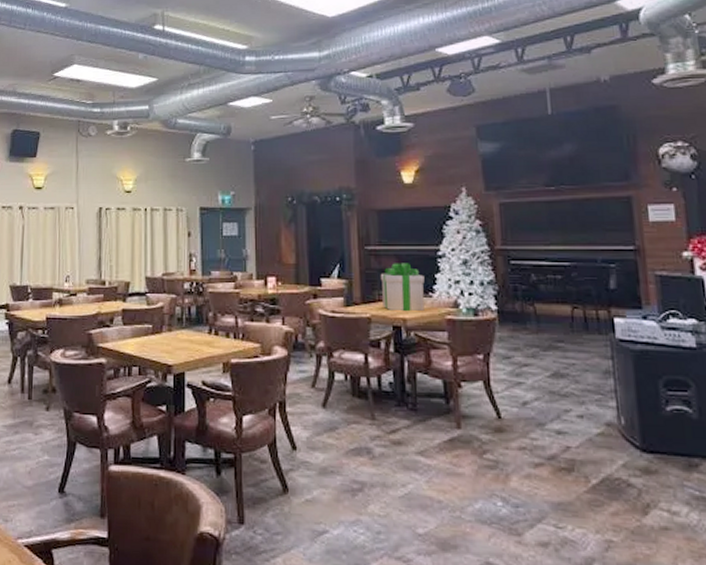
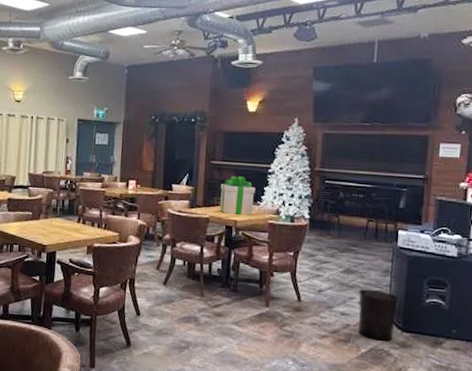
waste bin: none [575,396,631,468] -> present [358,288,398,342]

